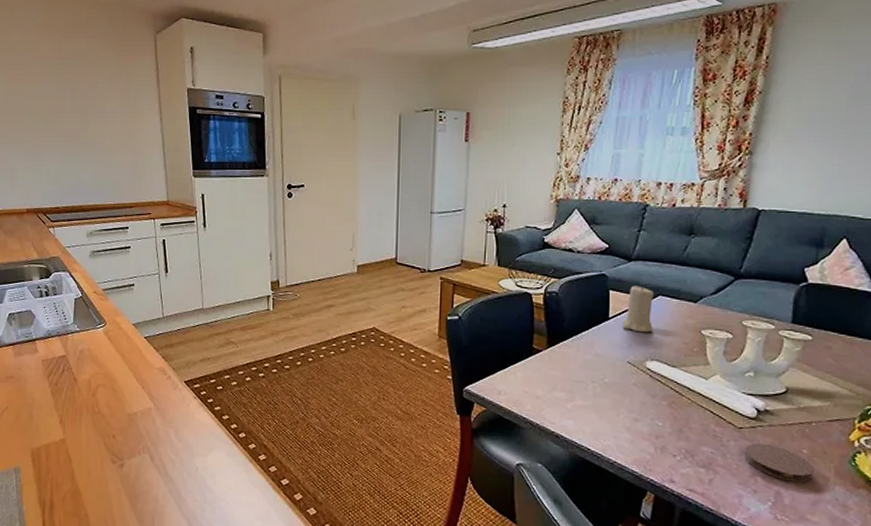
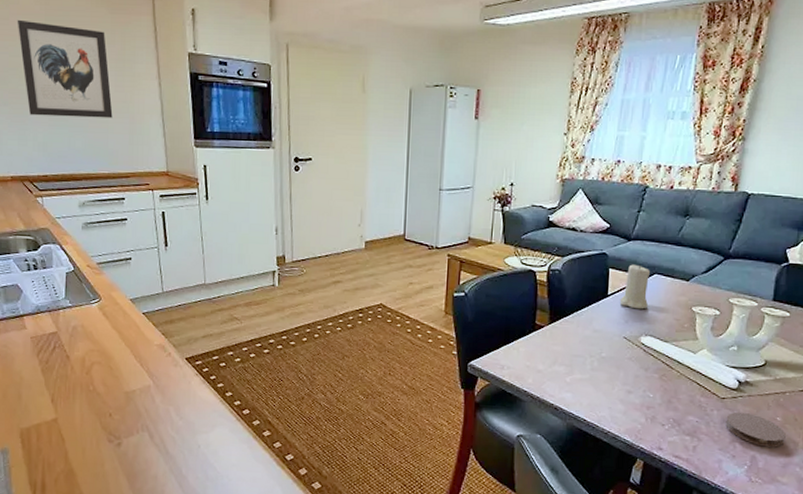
wall art: none [34,64,118,152] -> present [17,19,113,118]

